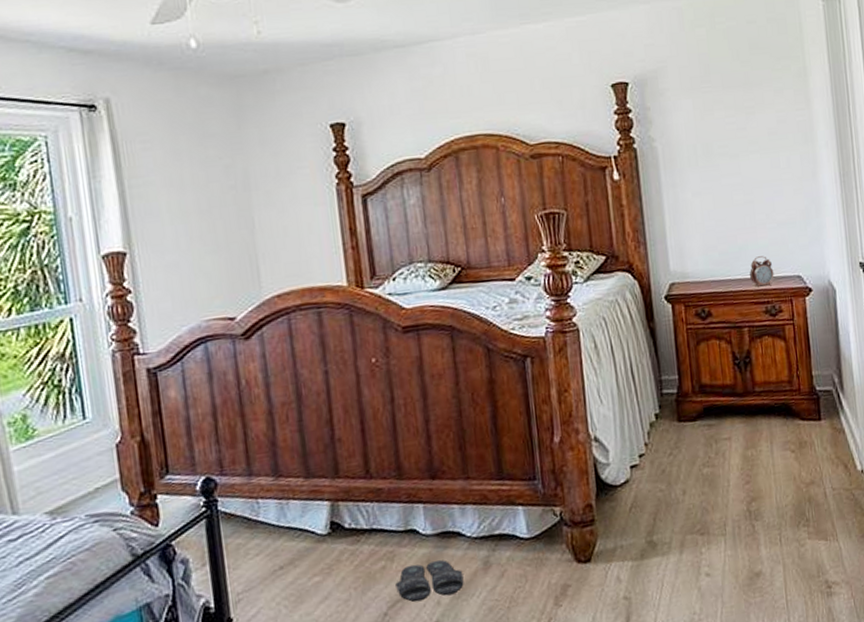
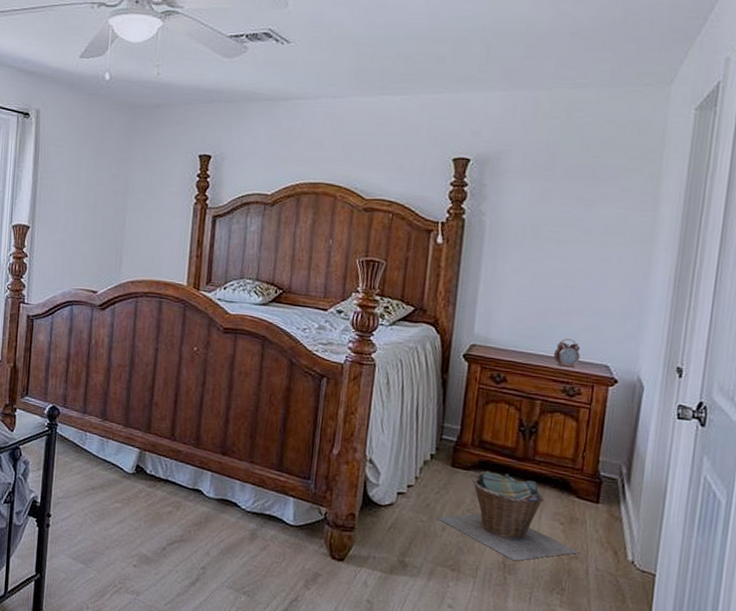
slippers: present [395,559,464,602] -> none [176,516,232,551]
laundry basket: none [675,413,814,505] -> present [437,470,579,562]

